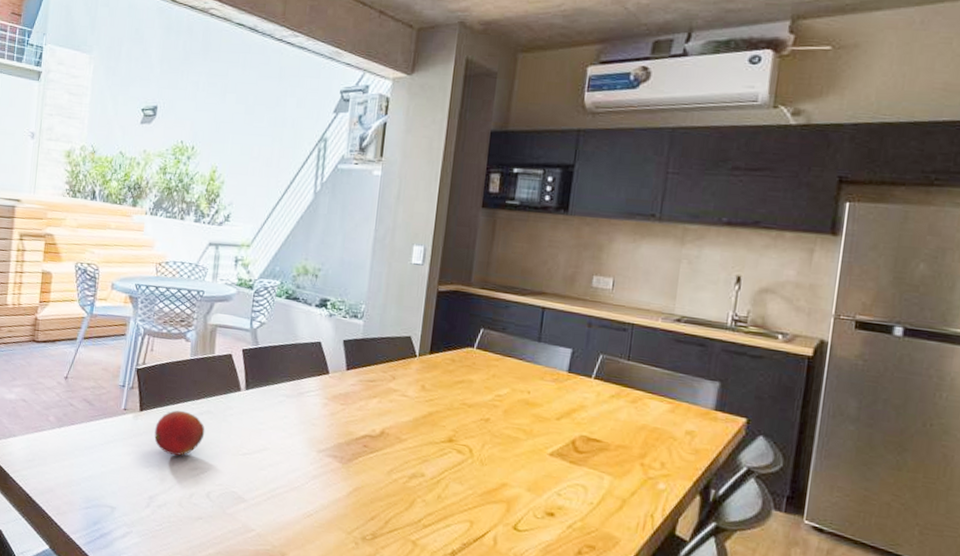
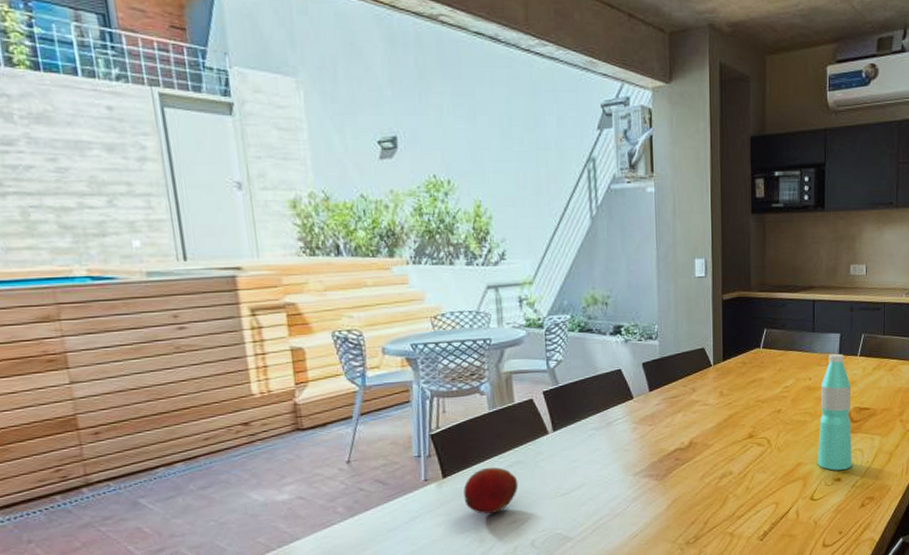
water bottle: none [526,369,579,505] -> present [817,353,852,471]

